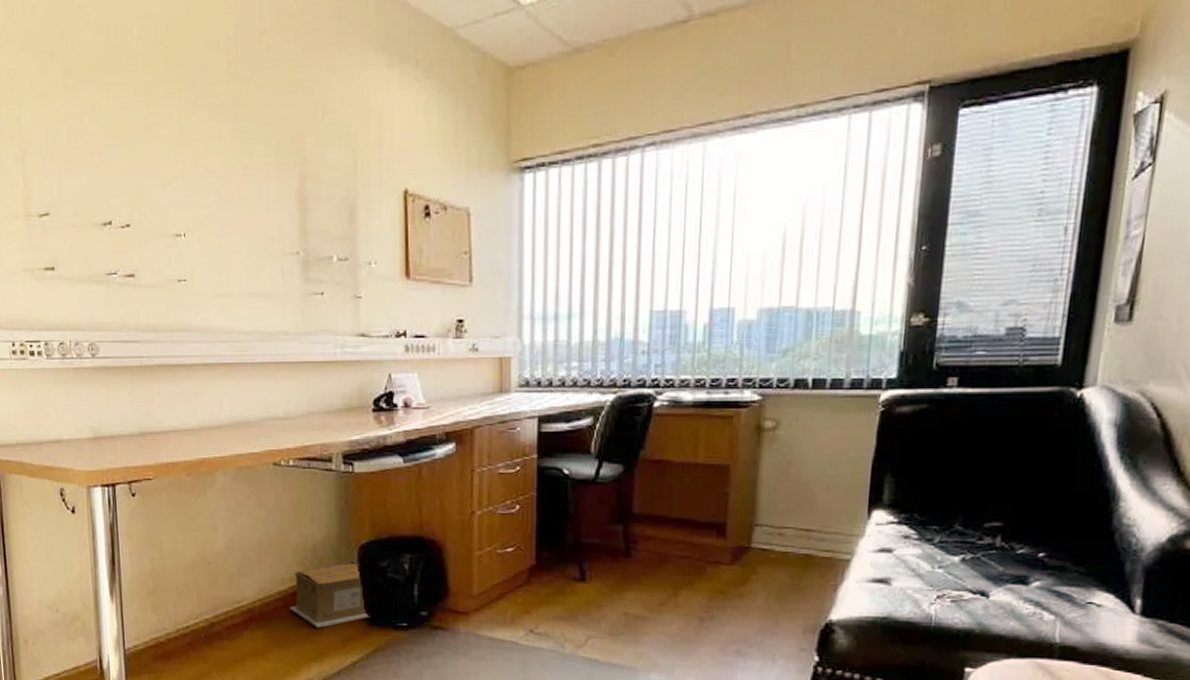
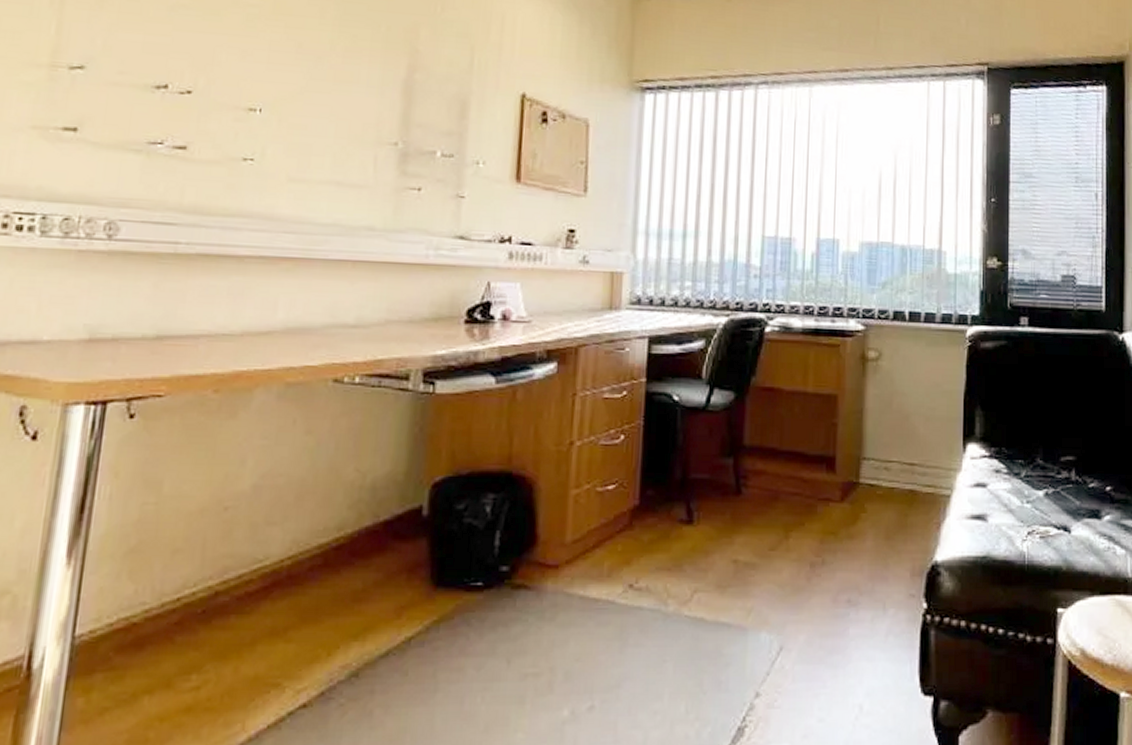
cardboard box: present [288,562,371,629] -> none [328,504,437,594]

